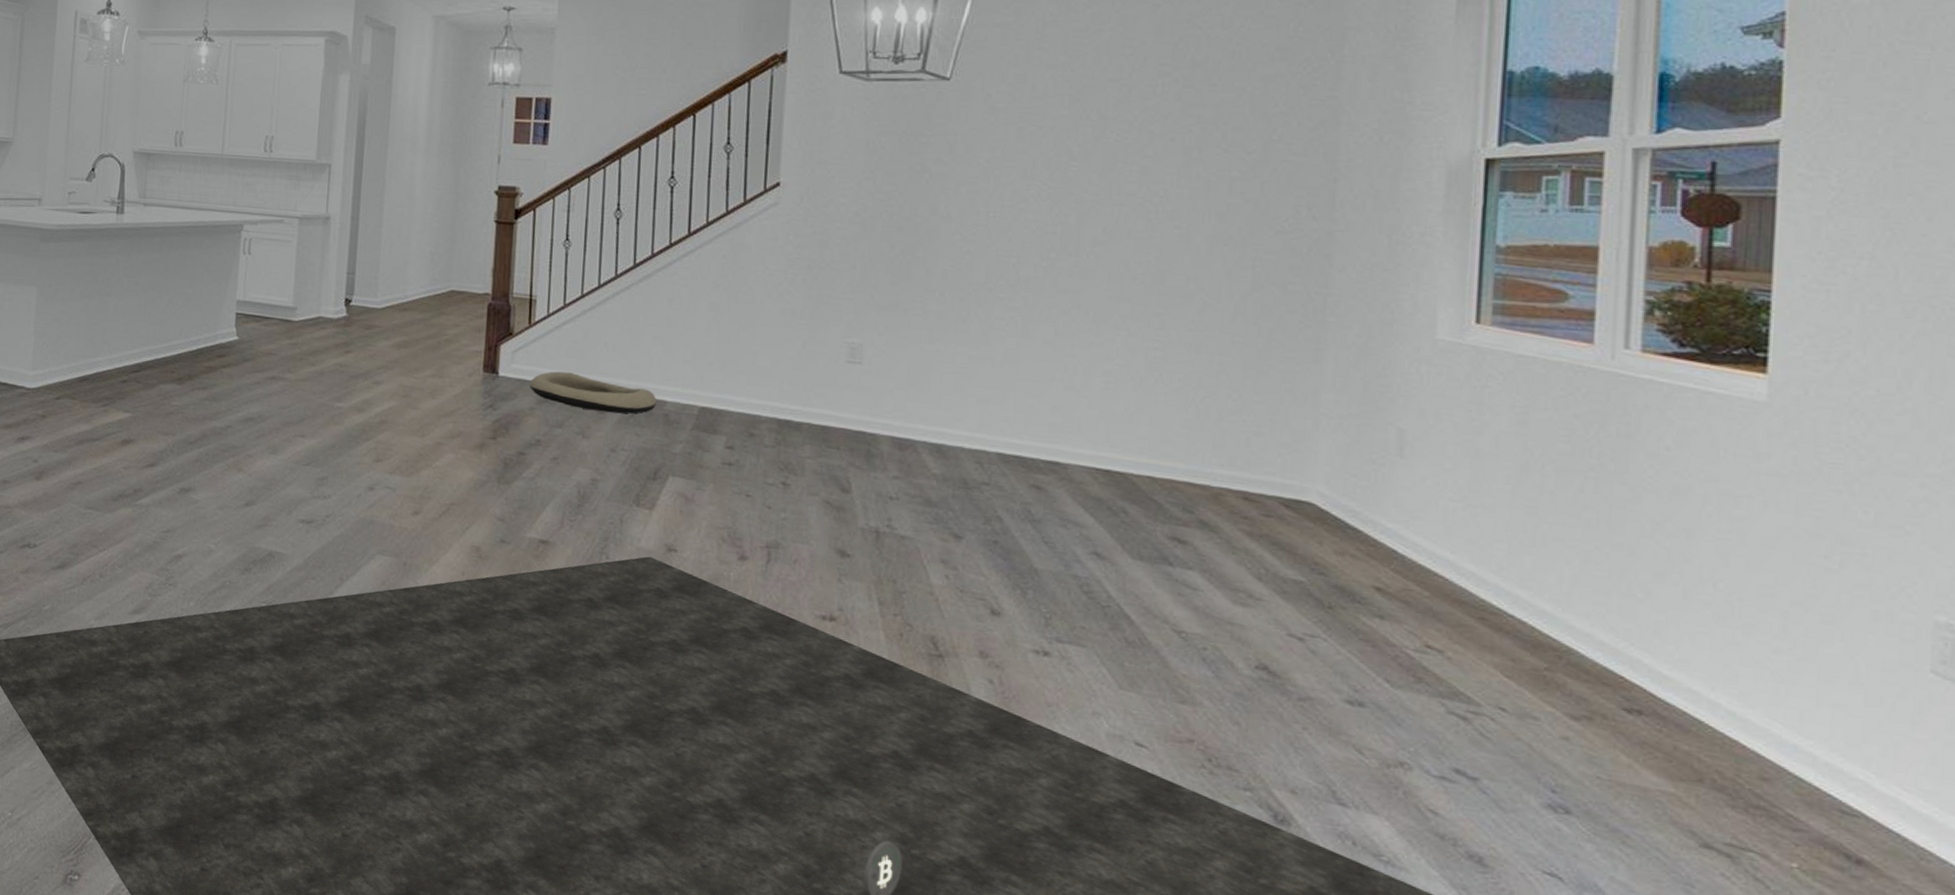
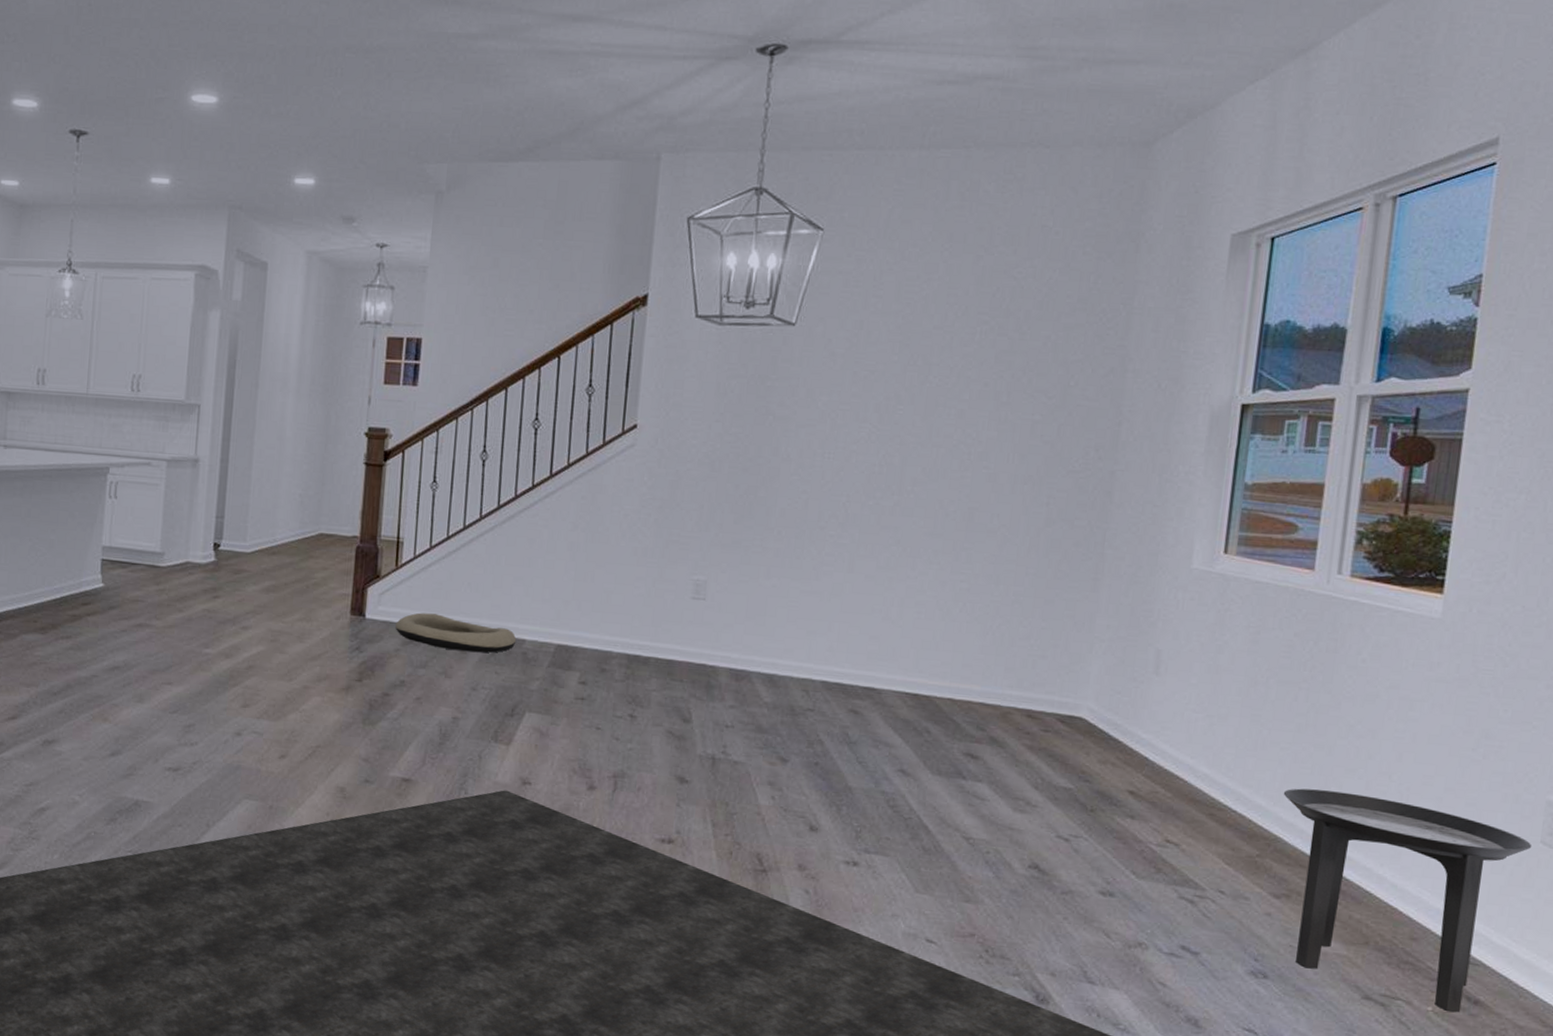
side table: none [1573,593,1920,872] -> present [1283,788,1532,1012]

